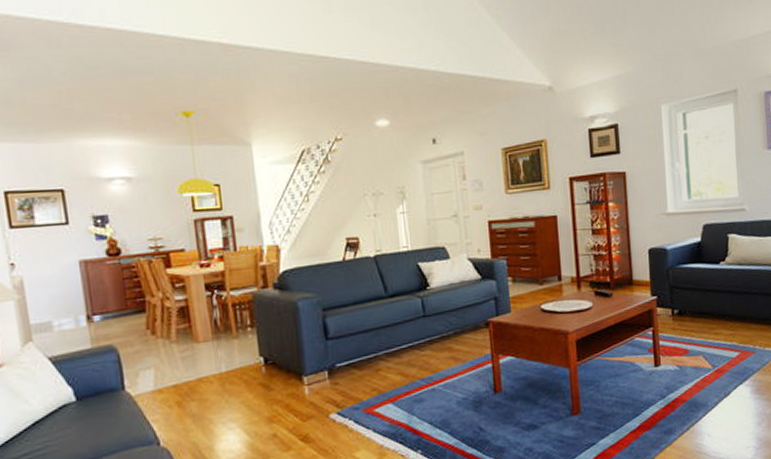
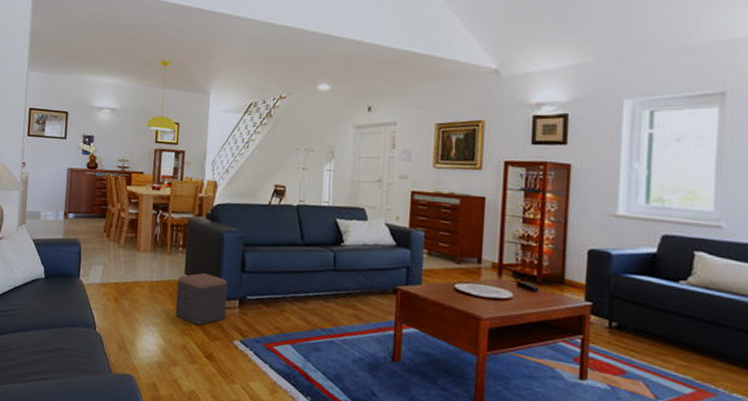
footstool: none [252,349,316,409] -> present [175,272,228,326]

